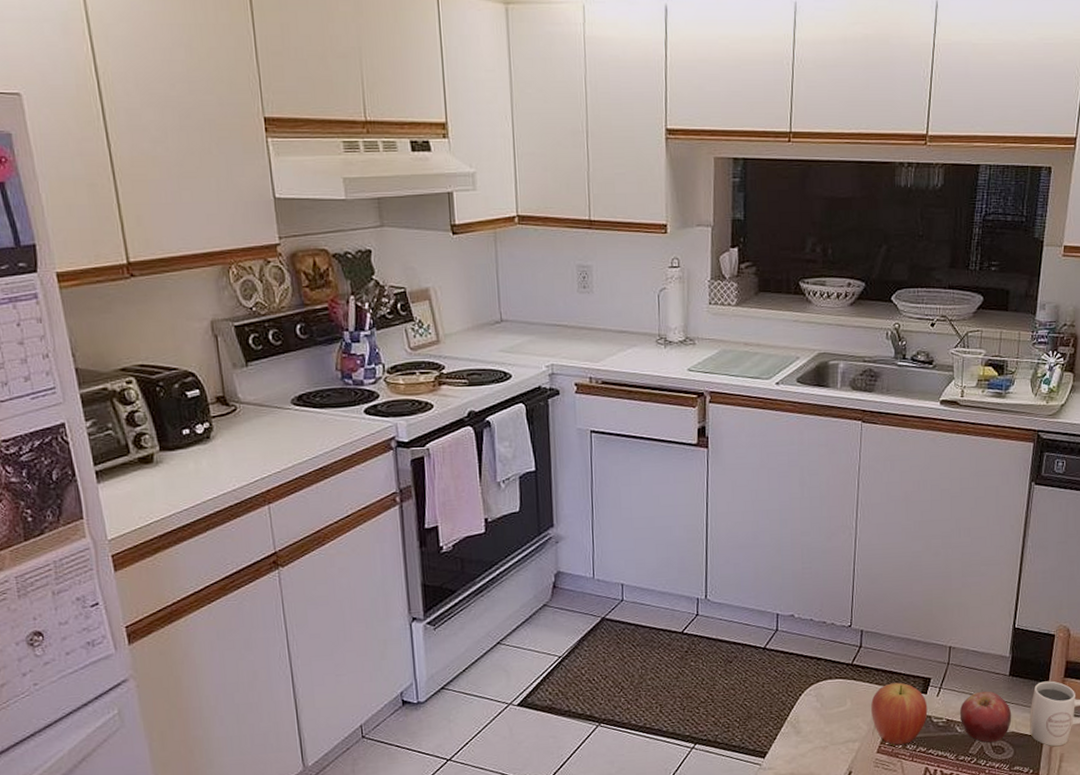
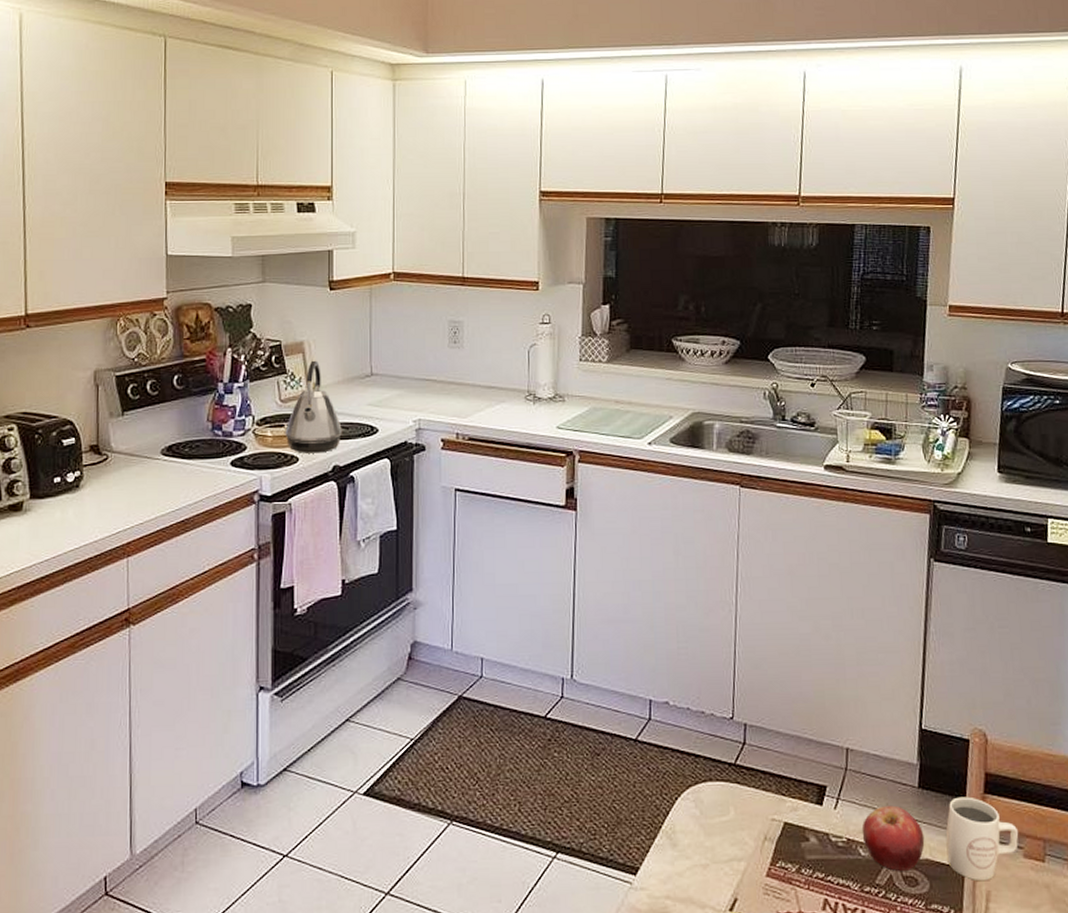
kettle: none [417,307,475,400] -> present [285,360,342,453]
fruit: present [870,682,928,746] -> none [757,789,825,869]

